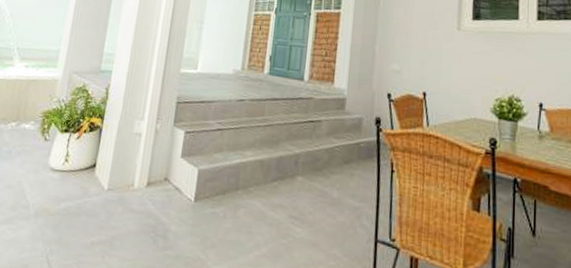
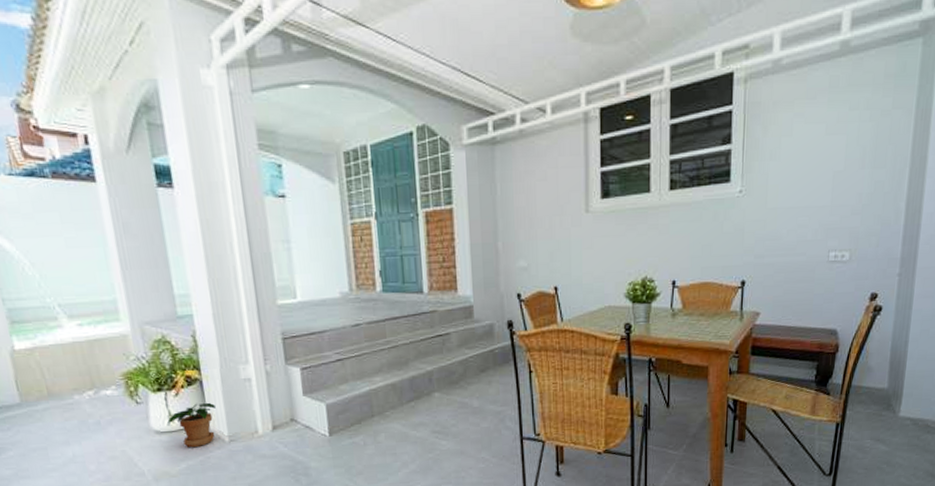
potted plant: none [63,148,106,190] -> present [167,402,215,448]

